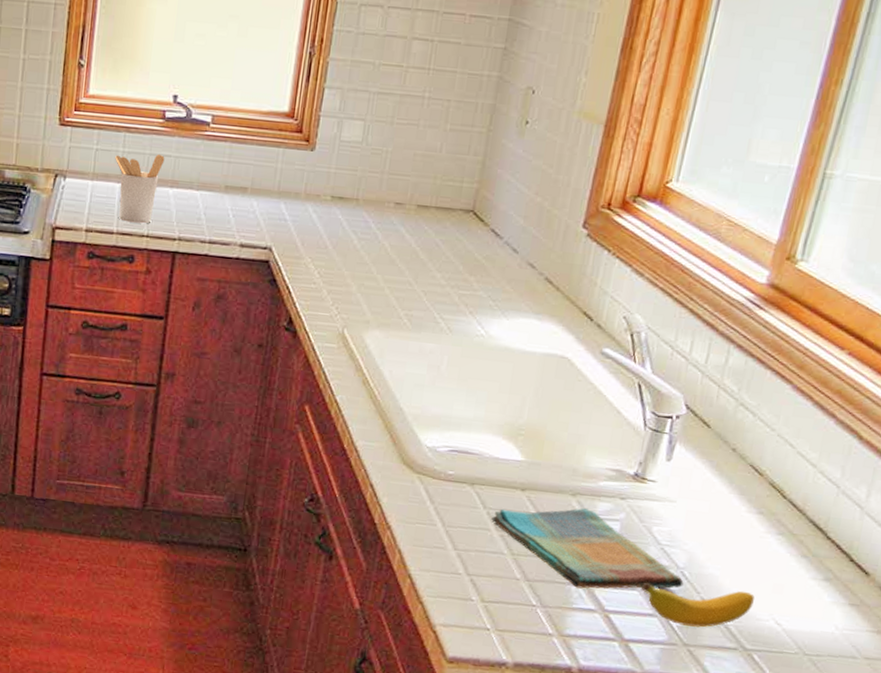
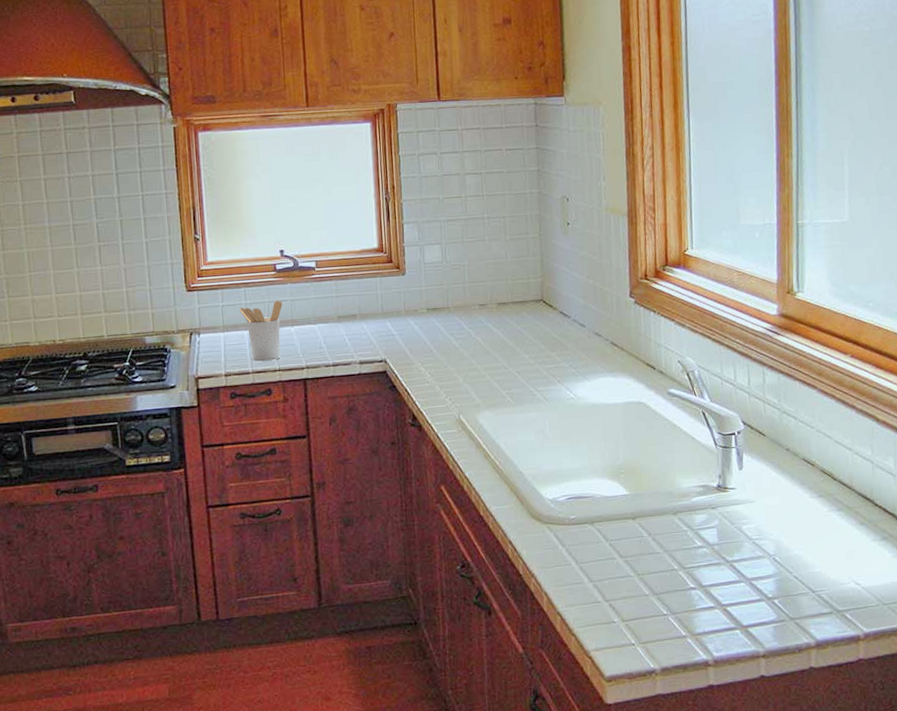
dish towel: present [491,508,684,589] -> none [614,523,778,592]
banana: present [642,582,754,628] -> none [746,563,835,603]

